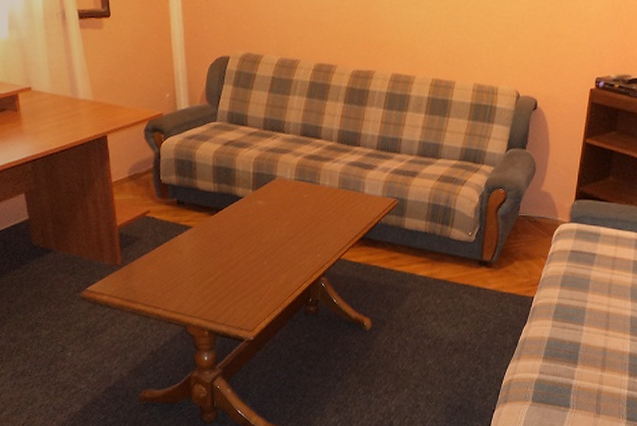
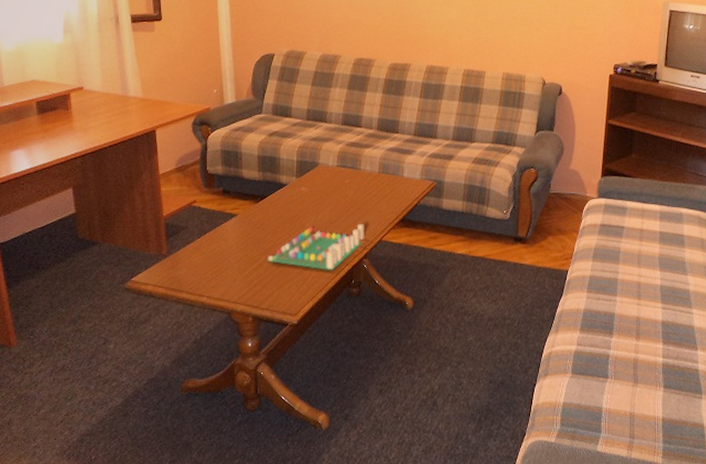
board game: none [222,240,323,288] -> present [267,223,364,271]

